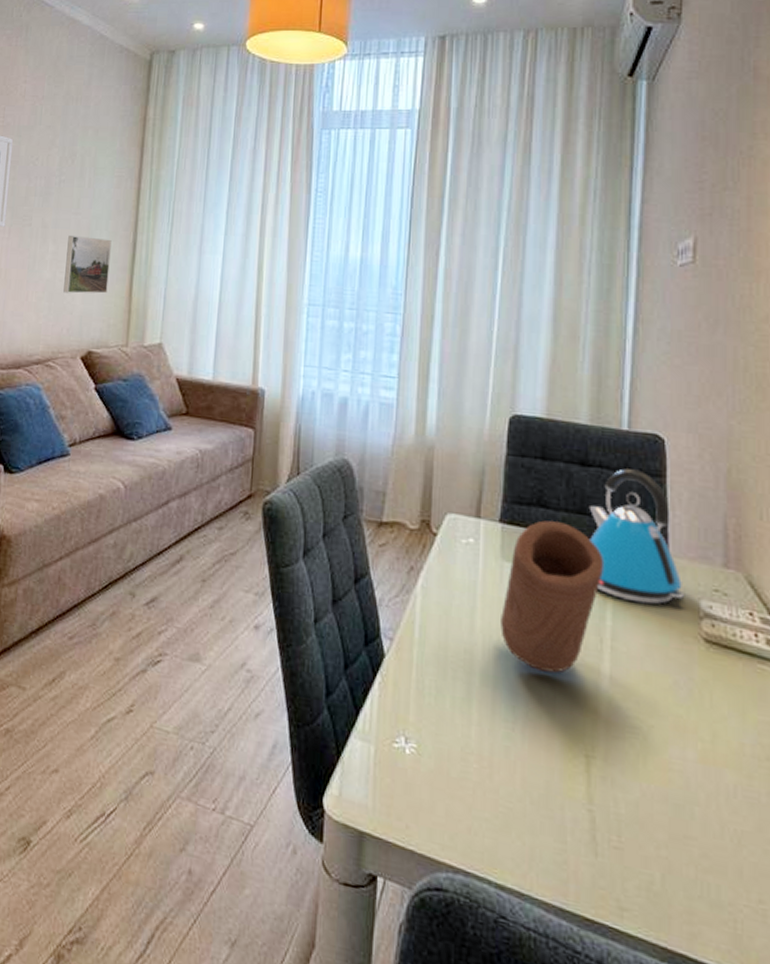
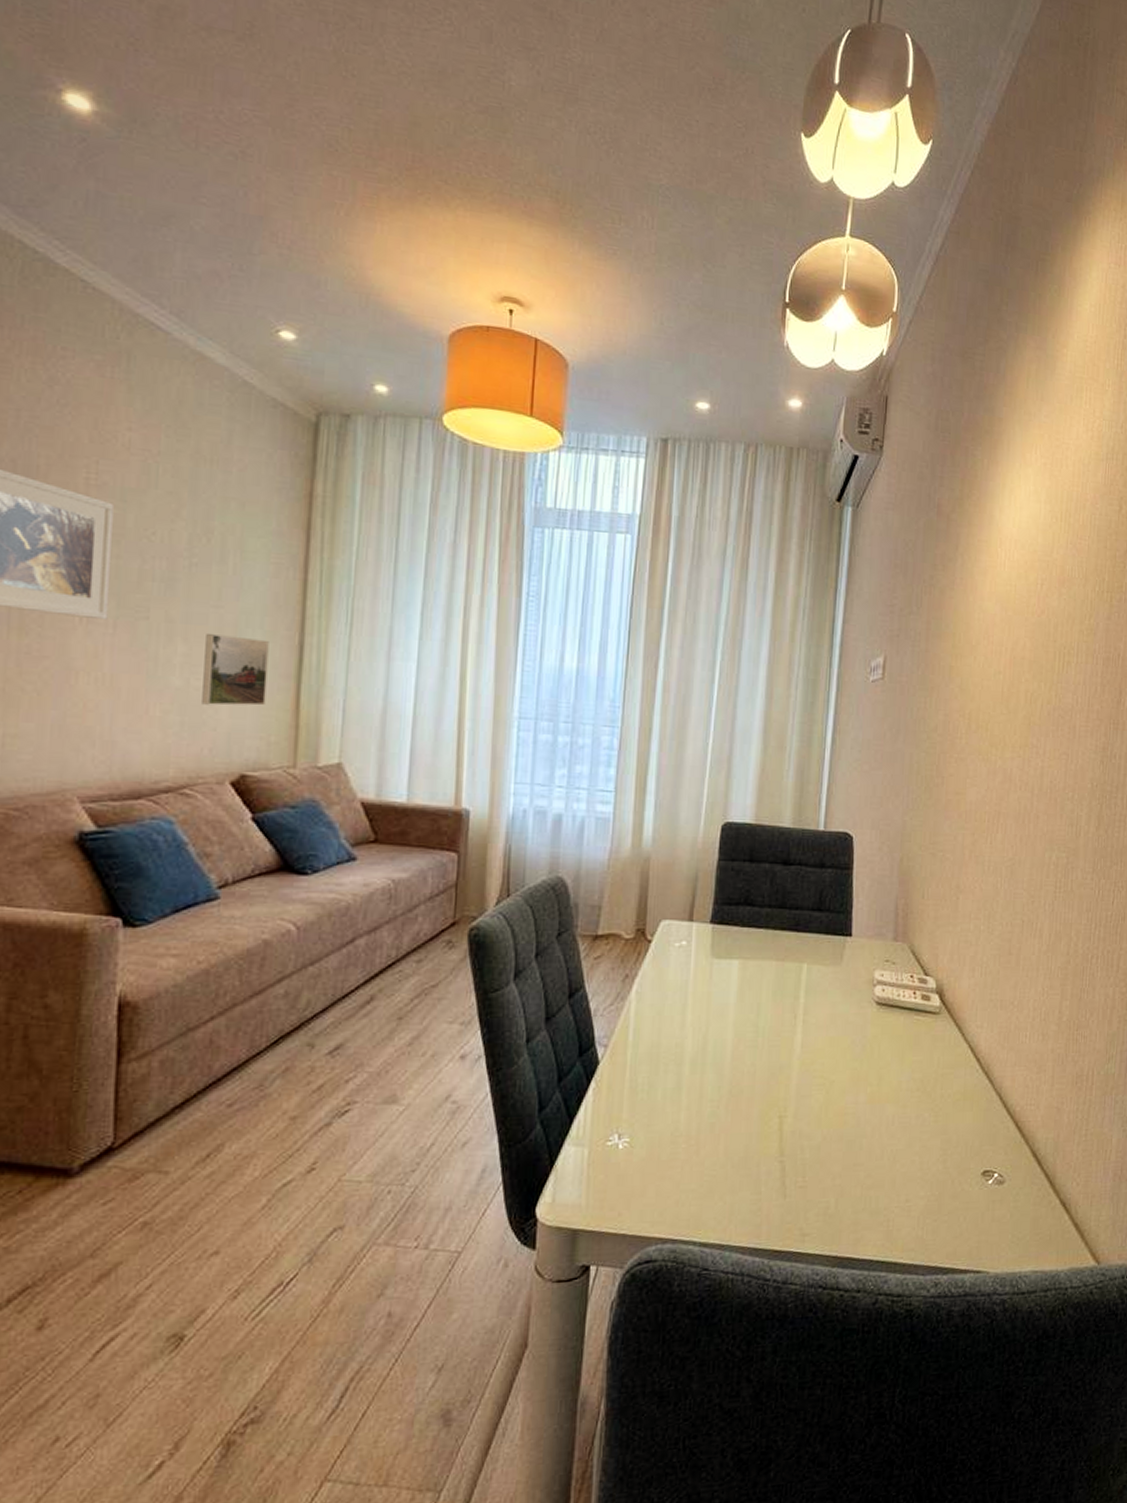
vase: present [500,520,603,673] -> none [709,917,799,1051]
kettle: present [588,468,684,605] -> none [789,864,862,980]

